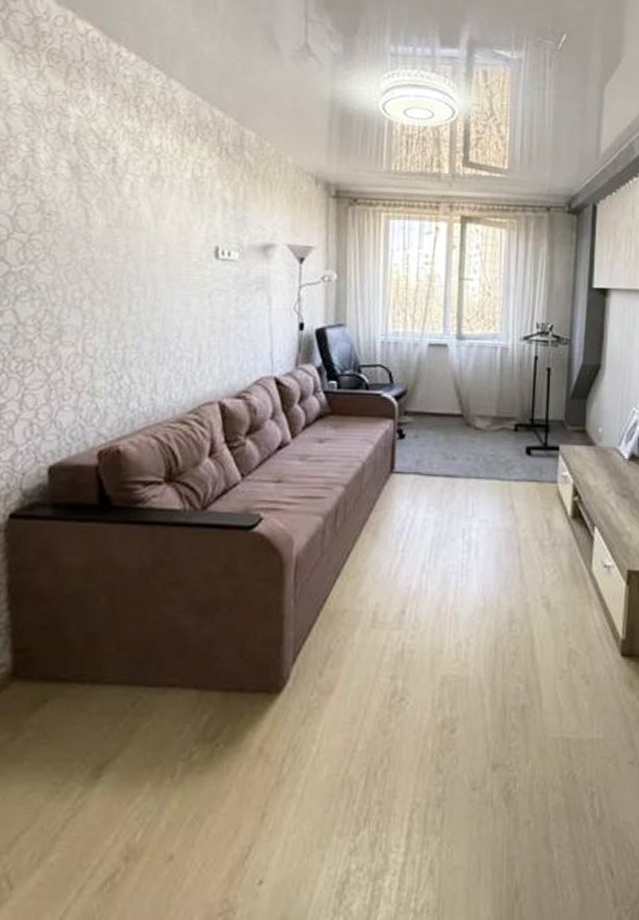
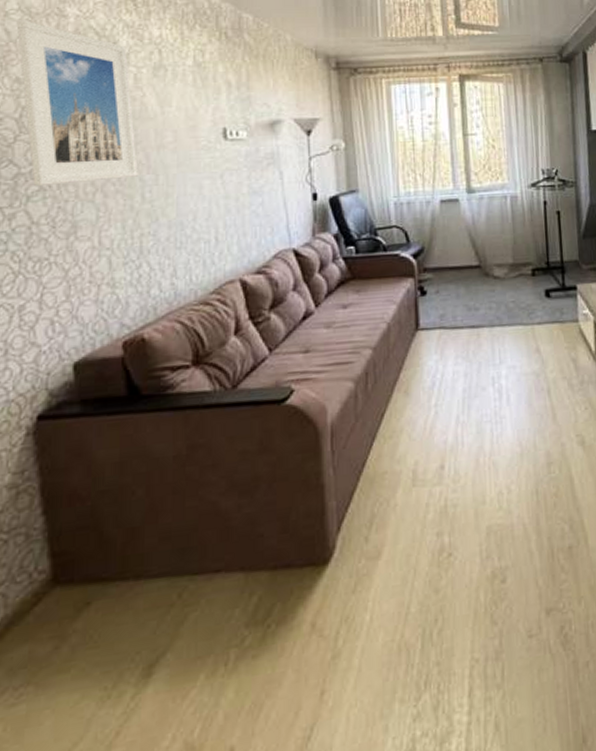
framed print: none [18,115,127,288] -> present [16,20,138,186]

